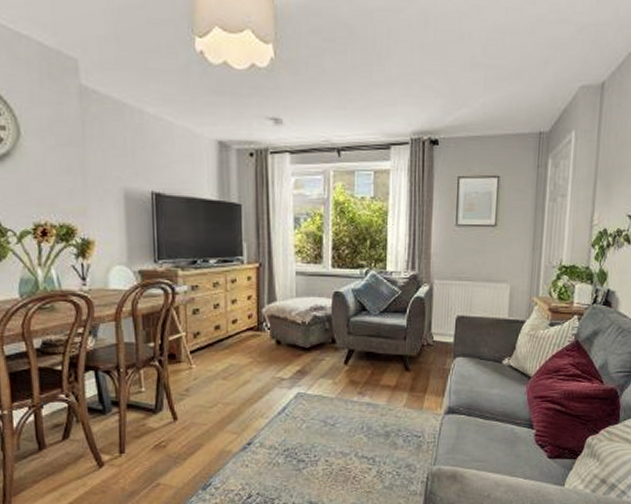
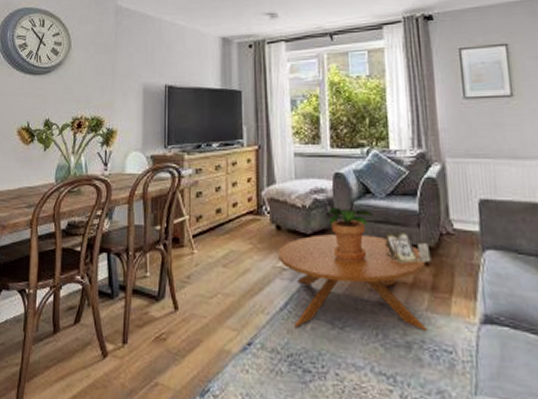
coffee table: none [278,348,408,428] -> present [278,234,428,332]
potted plant: none [326,323,367,372] -> present [327,207,374,264]
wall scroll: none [374,343,413,370] -> present [383,231,431,264]

